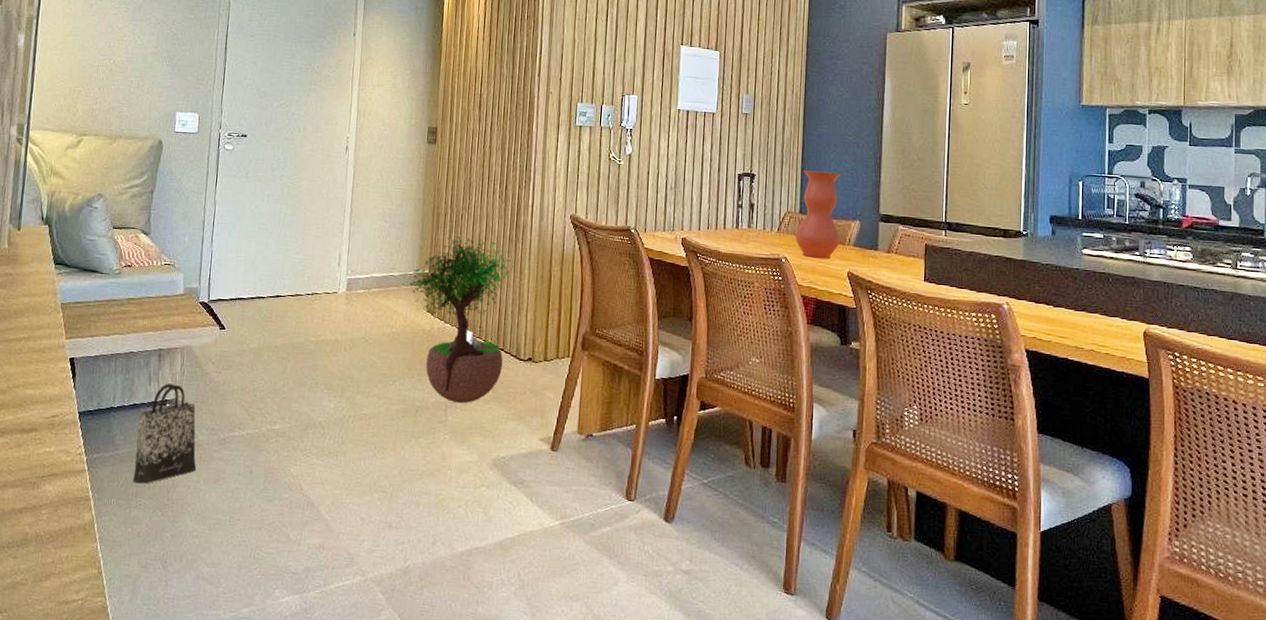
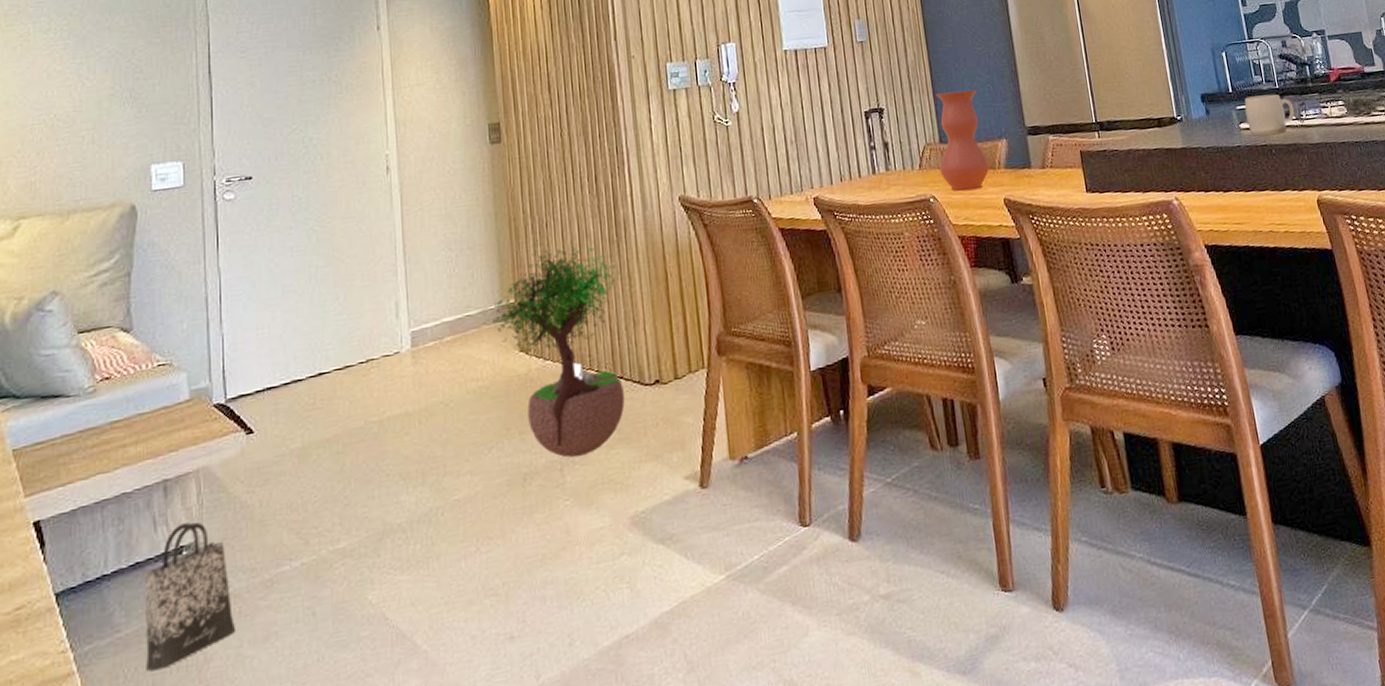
mug: none [1090,226,1140,266] -> present [1244,94,1295,137]

